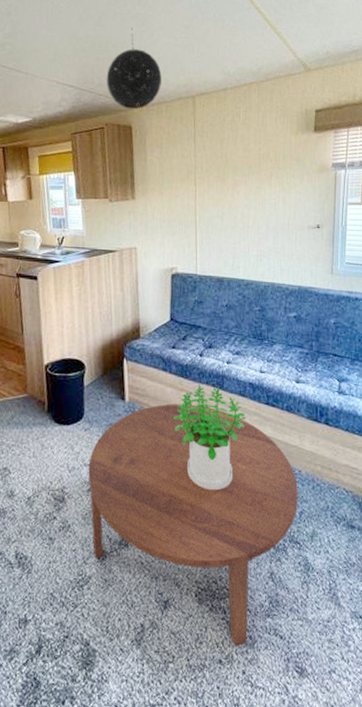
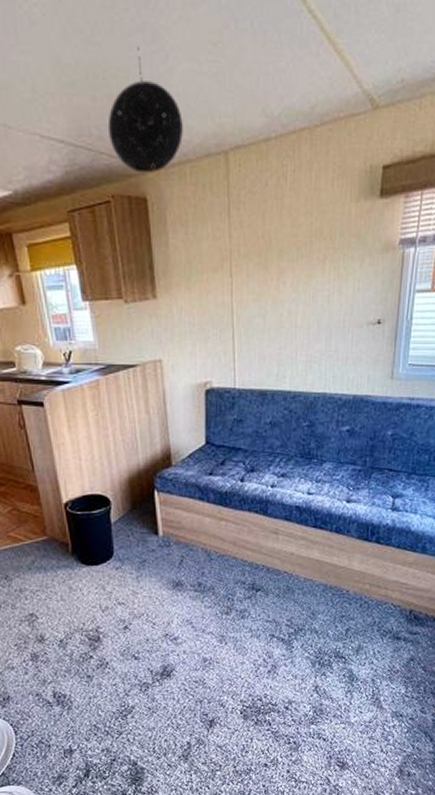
coffee table: present [88,403,298,646] -> none [122,533,345,751]
potted plant: present [173,384,246,491] -> none [213,512,292,617]

